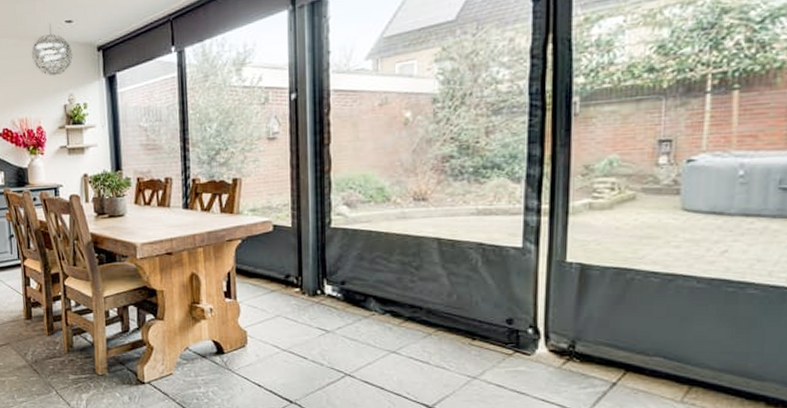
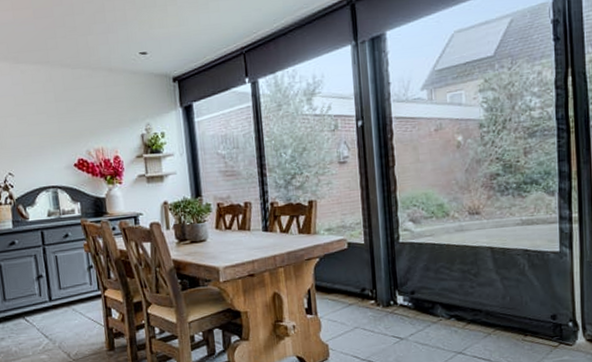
pendant light: present [32,24,73,76] -> none [106,55,149,106]

